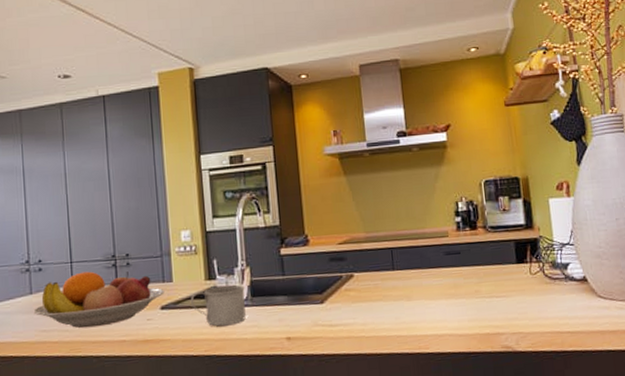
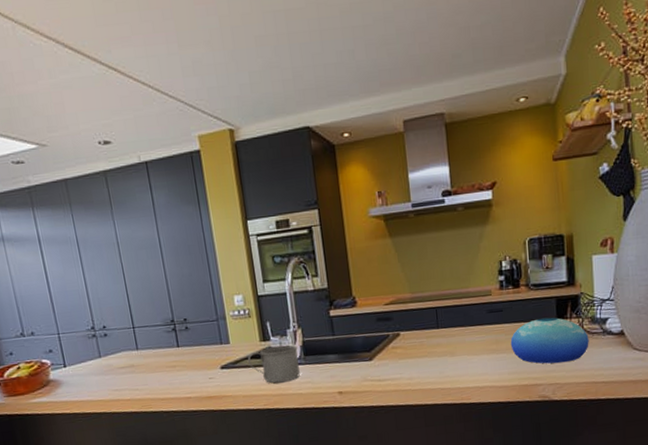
fruit bowl: present [33,271,165,329] -> none [104,335,223,387]
bowl: none [469,261,552,311] -> present [510,317,589,364]

